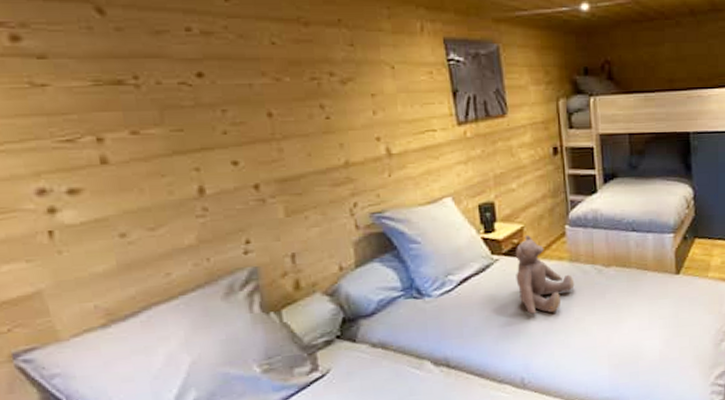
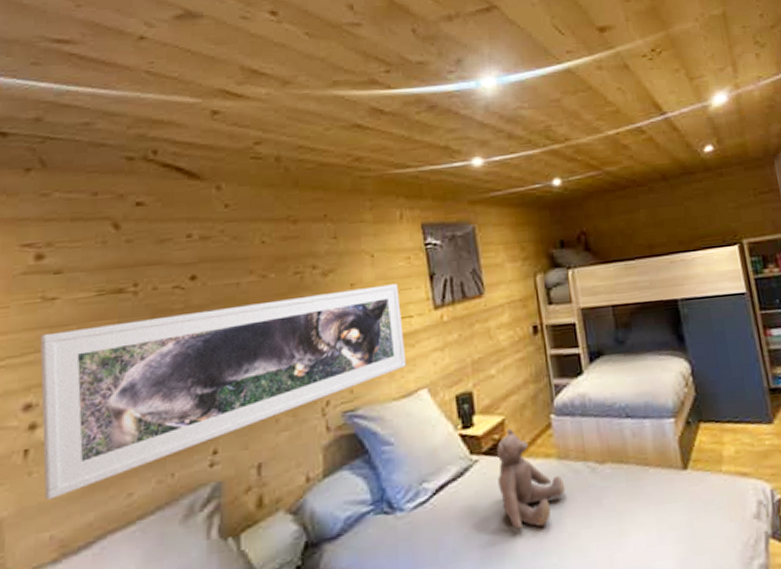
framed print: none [37,97,431,276] -> present [40,284,407,500]

